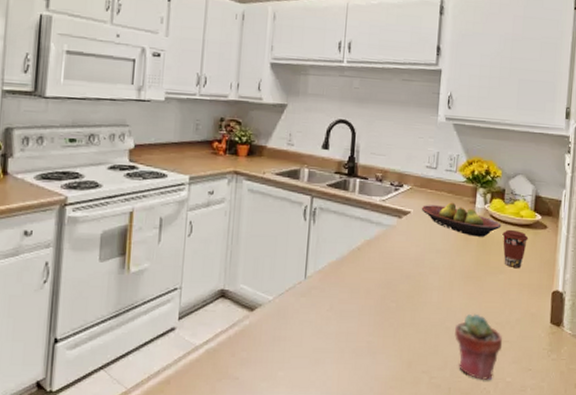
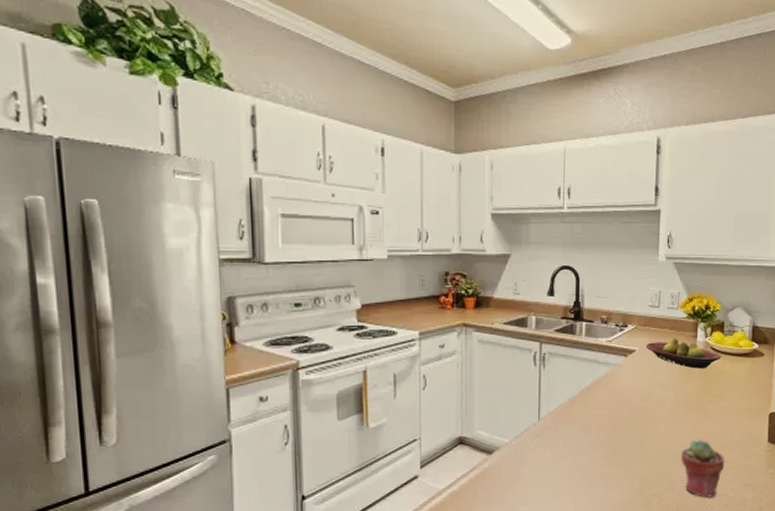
coffee cup: present [502,229,529,268] -> none [722,359,747,394]

